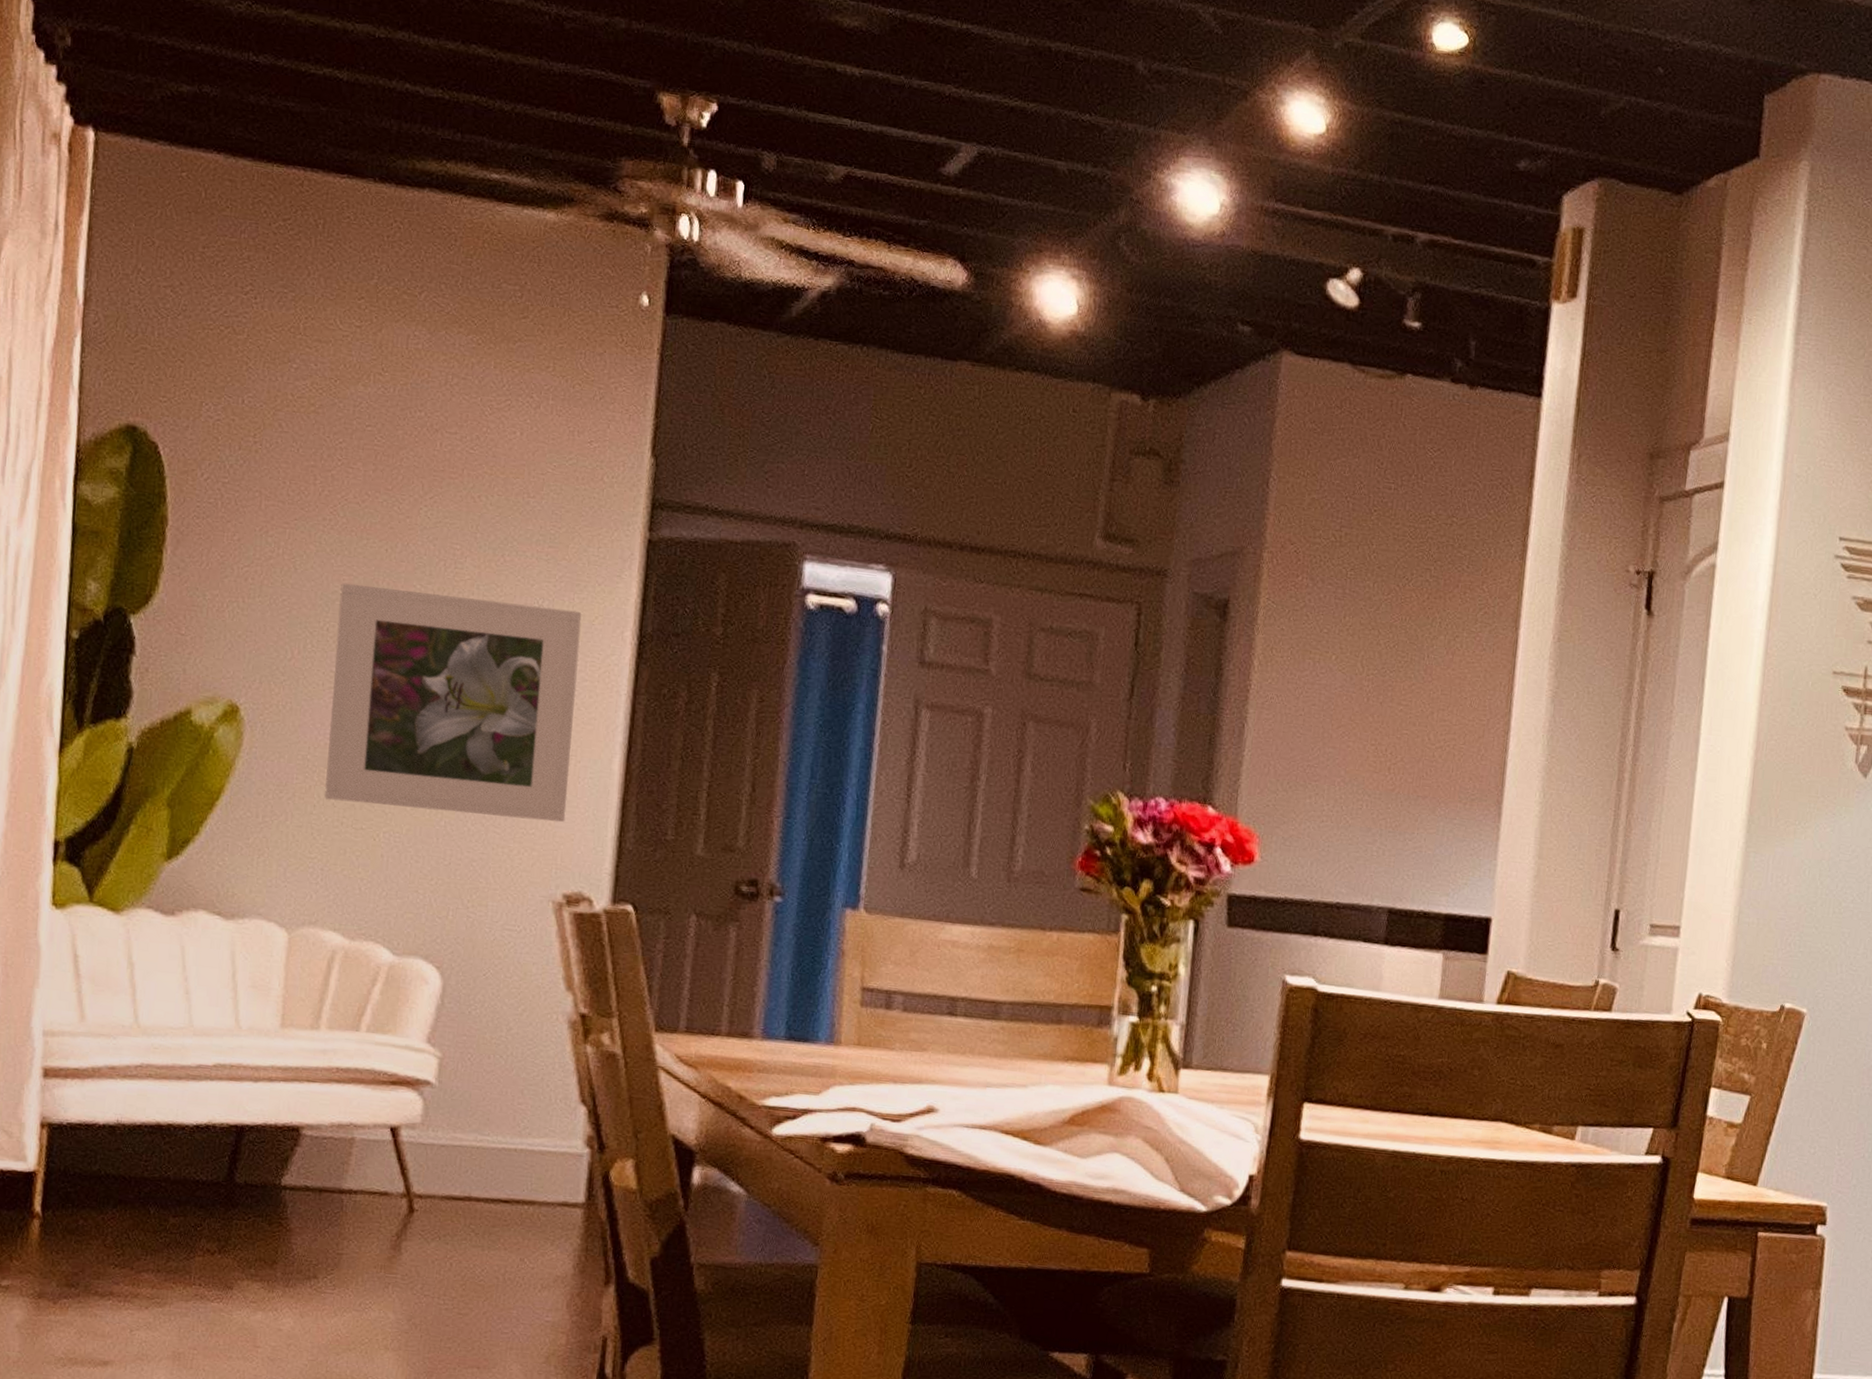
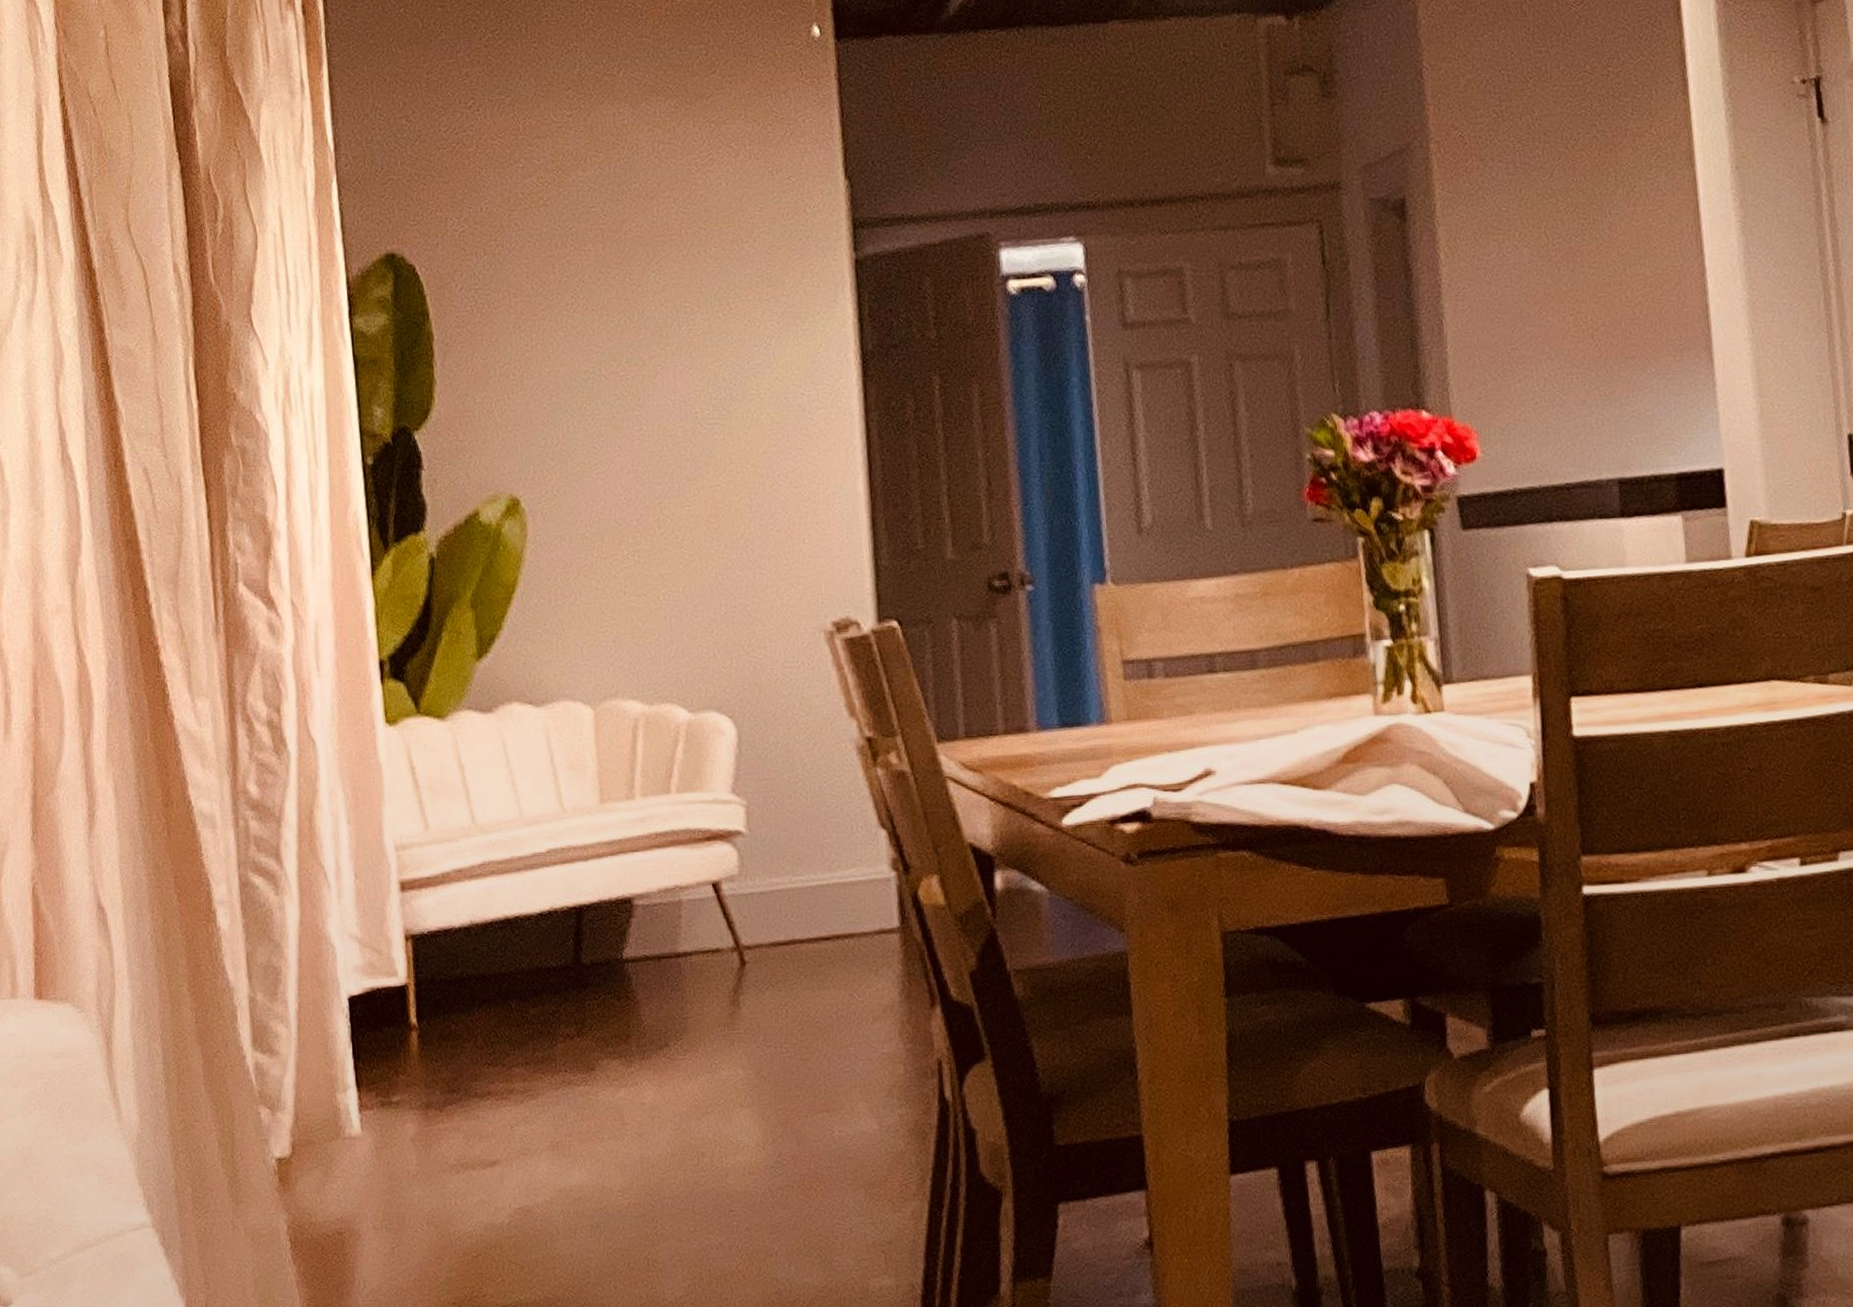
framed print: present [324,582,582,823] -> none [590,343,823,572]

